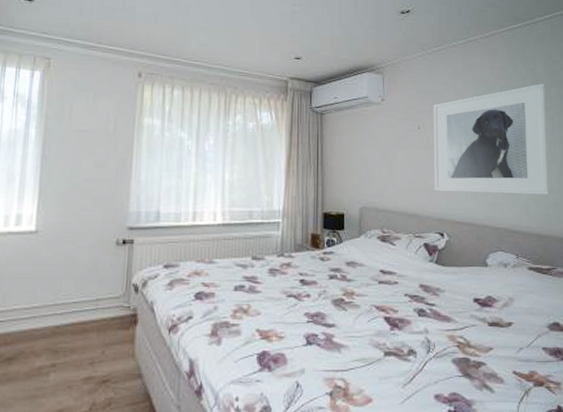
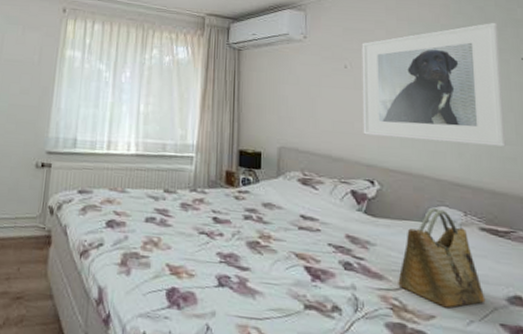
grocery bag: none [463,253,532,340] -> present [398,207,486,308]

